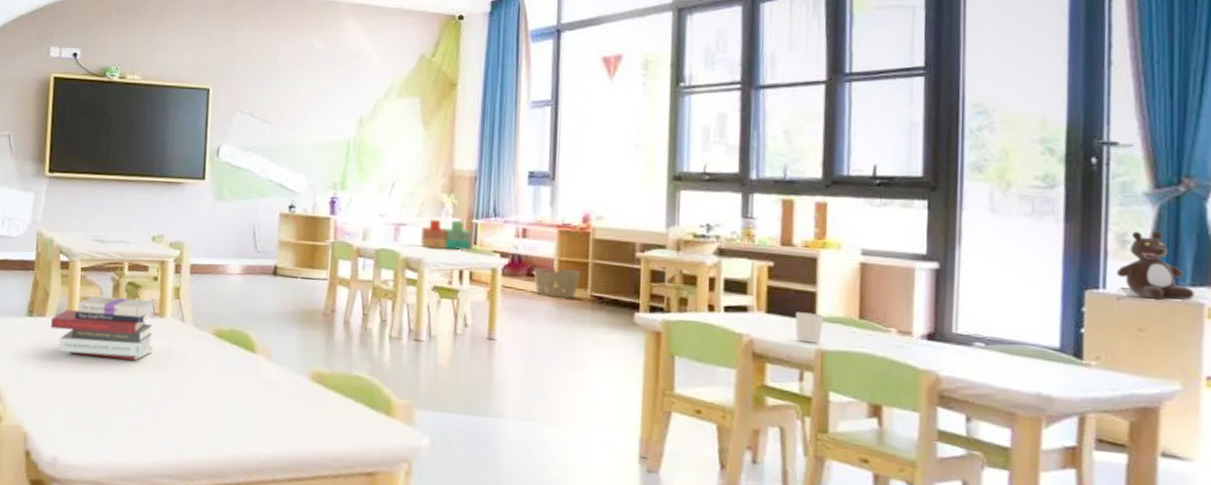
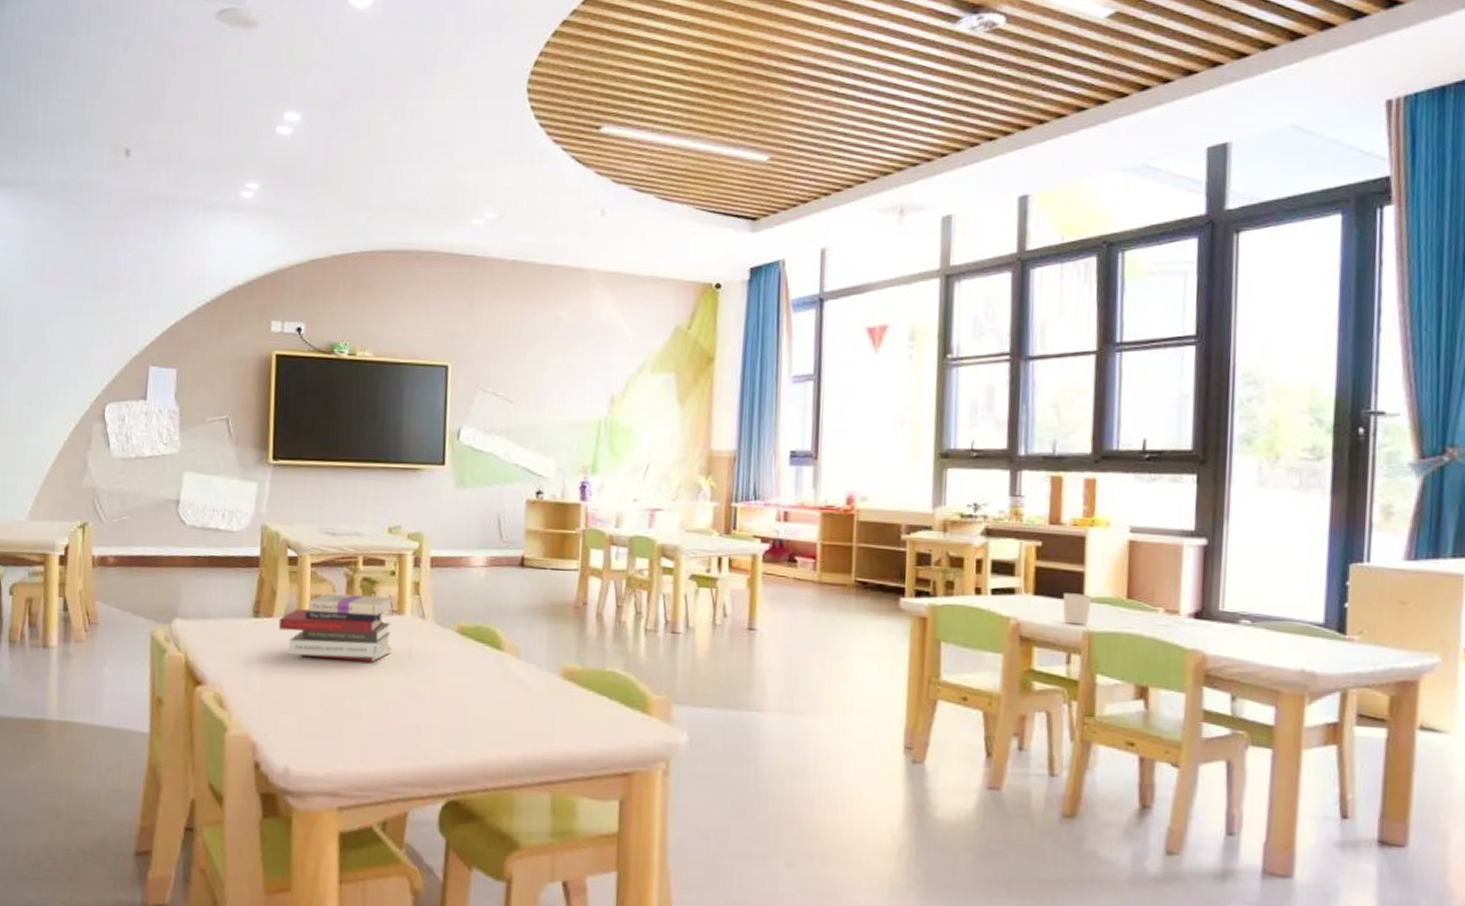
toy blocks: present [420,219,471,250] -> none [676,503,730,536]
basket: present [533,267,580,300] -> none [795,552,844,586]
stuffed animal: present [1117,231,1194,300] -> none [1381,503,1455,572]

